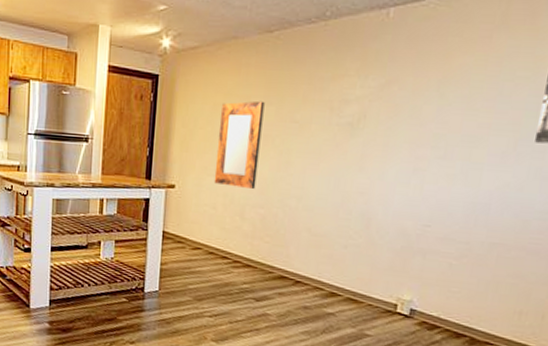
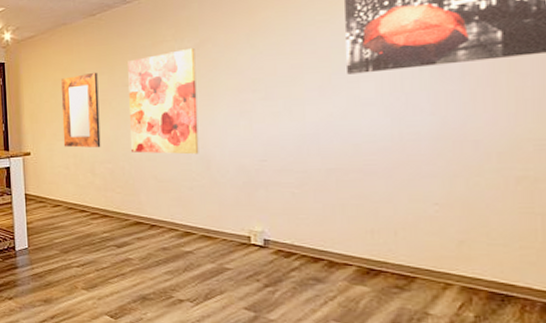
wall art: none [287,87,379,210] -> present [128,47,199,155]

